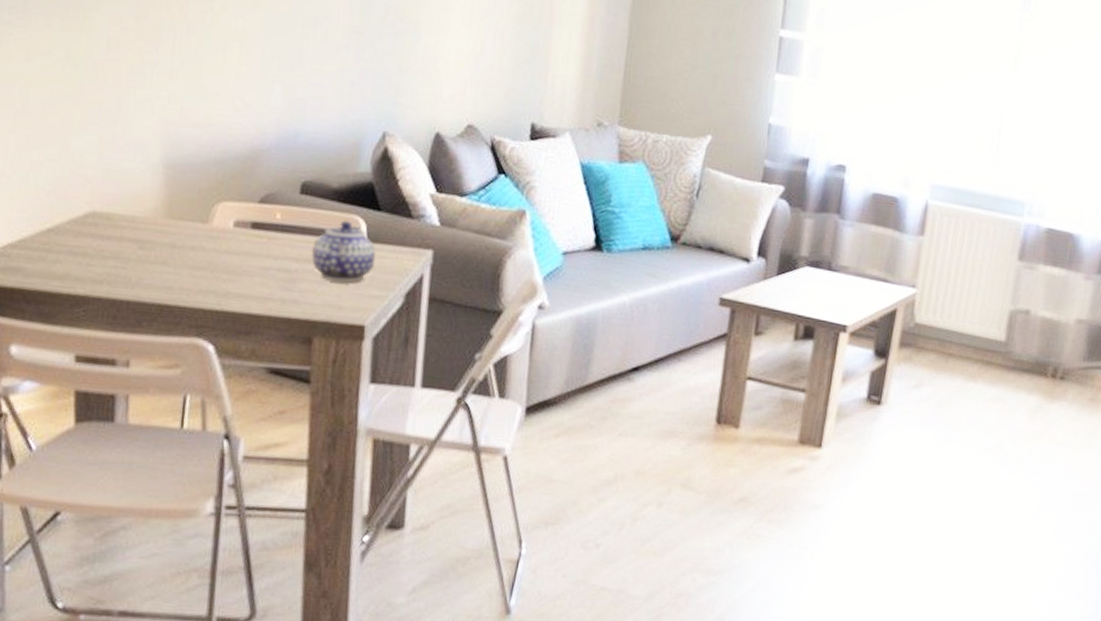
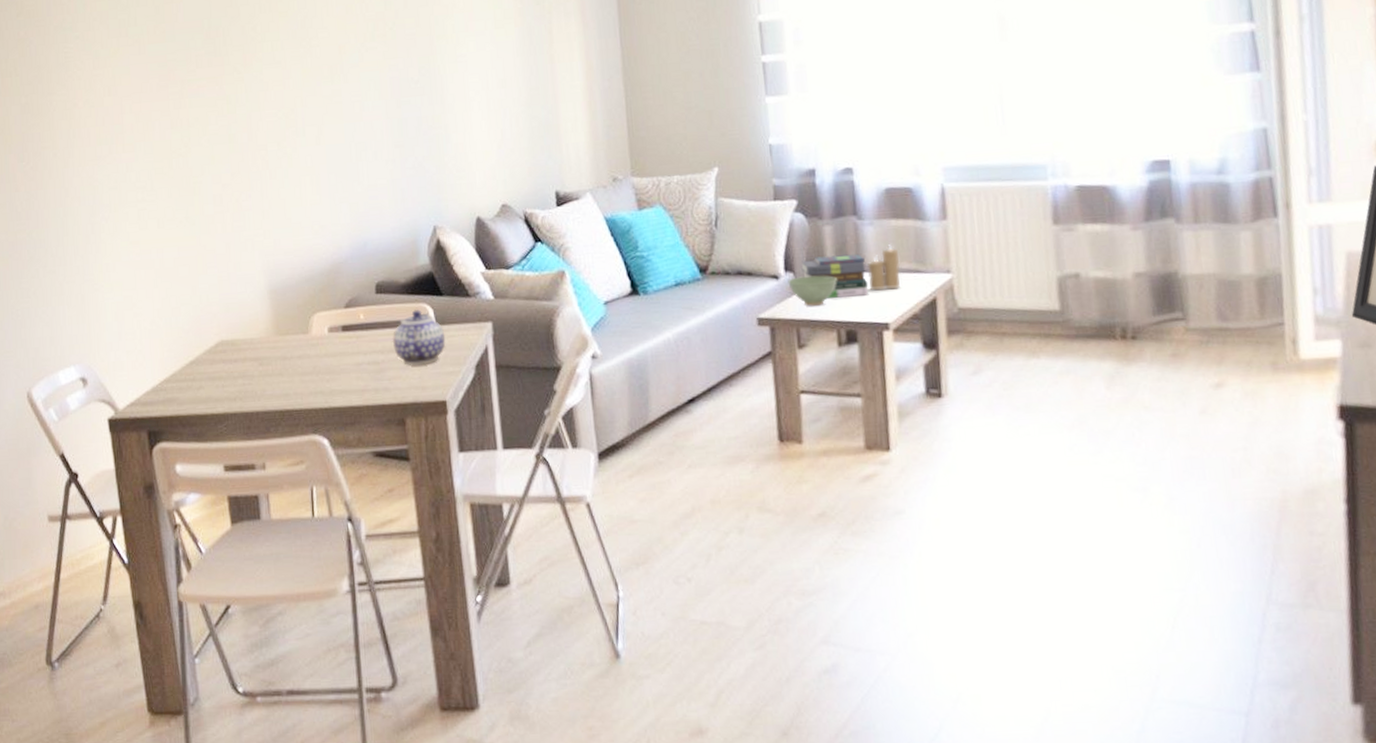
bowl: none [758,264,807,297] -> present [788,275,837,306]
books: none [774,247,838,295] -> present [802,254,869,299]
candle: none [837,249,872,294] -> present [868,244,900,291]

